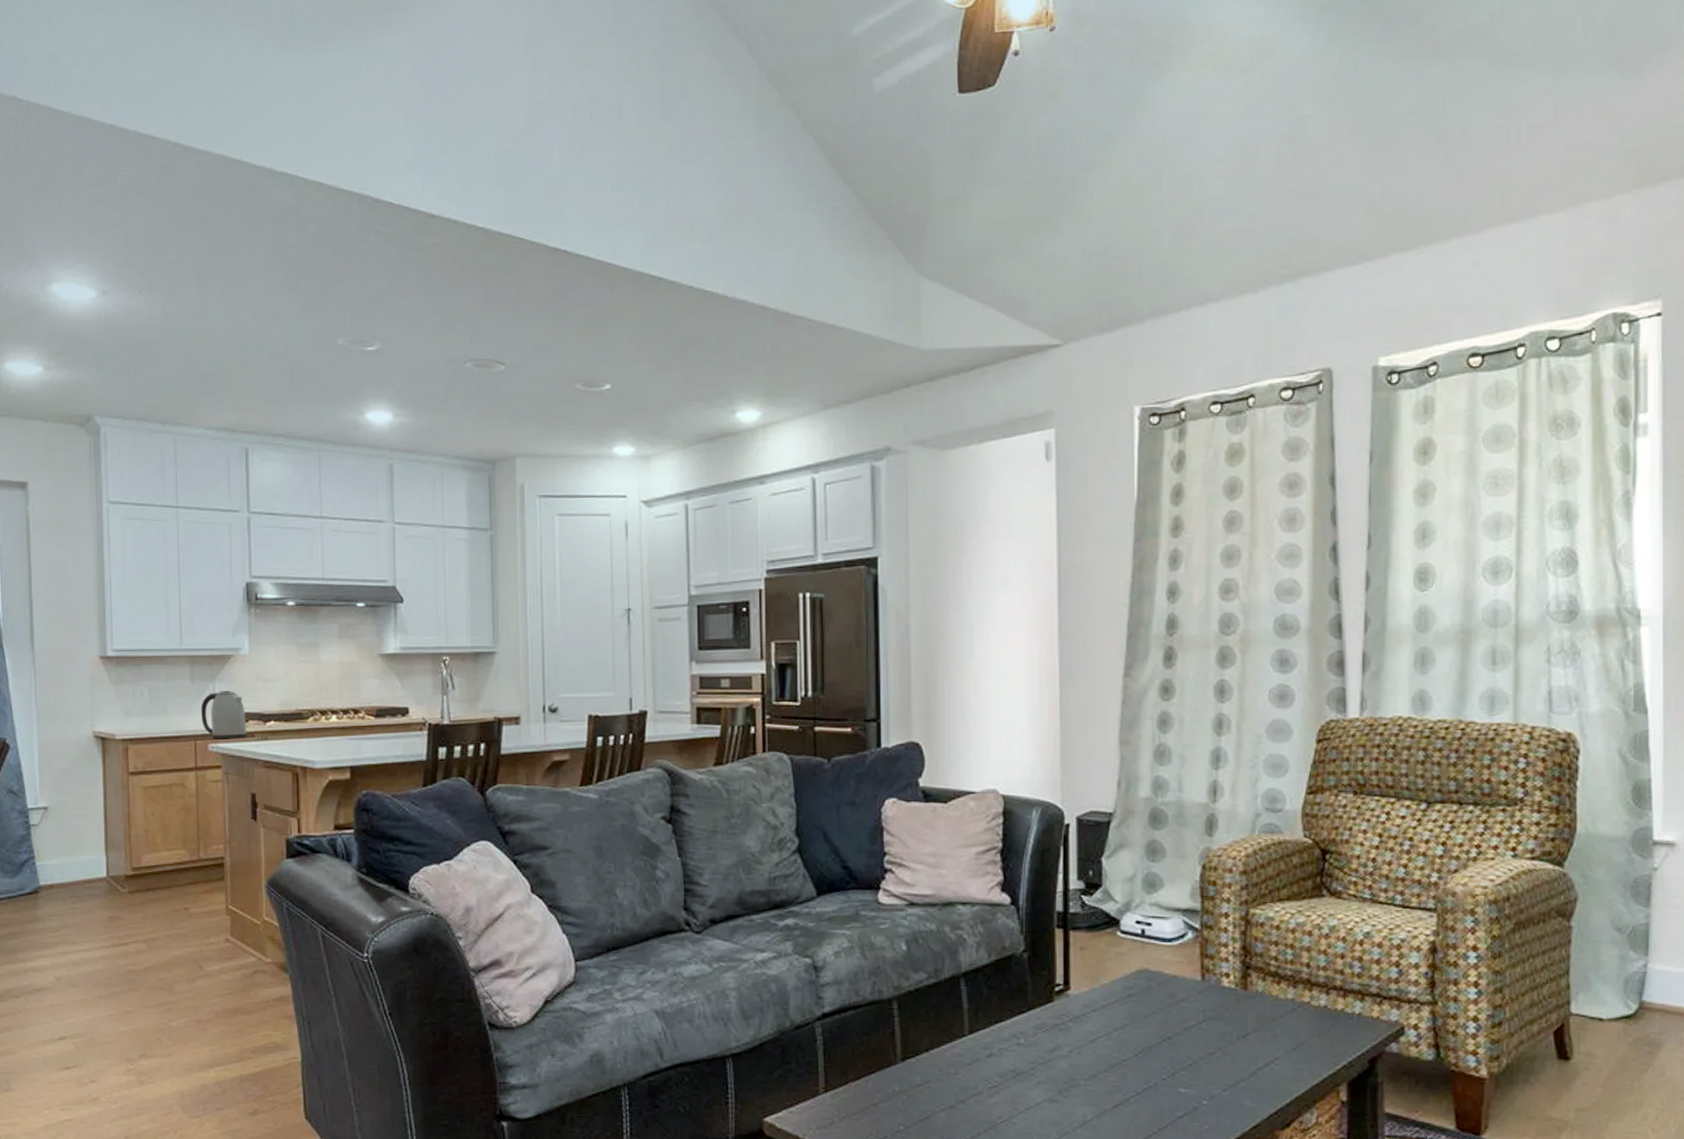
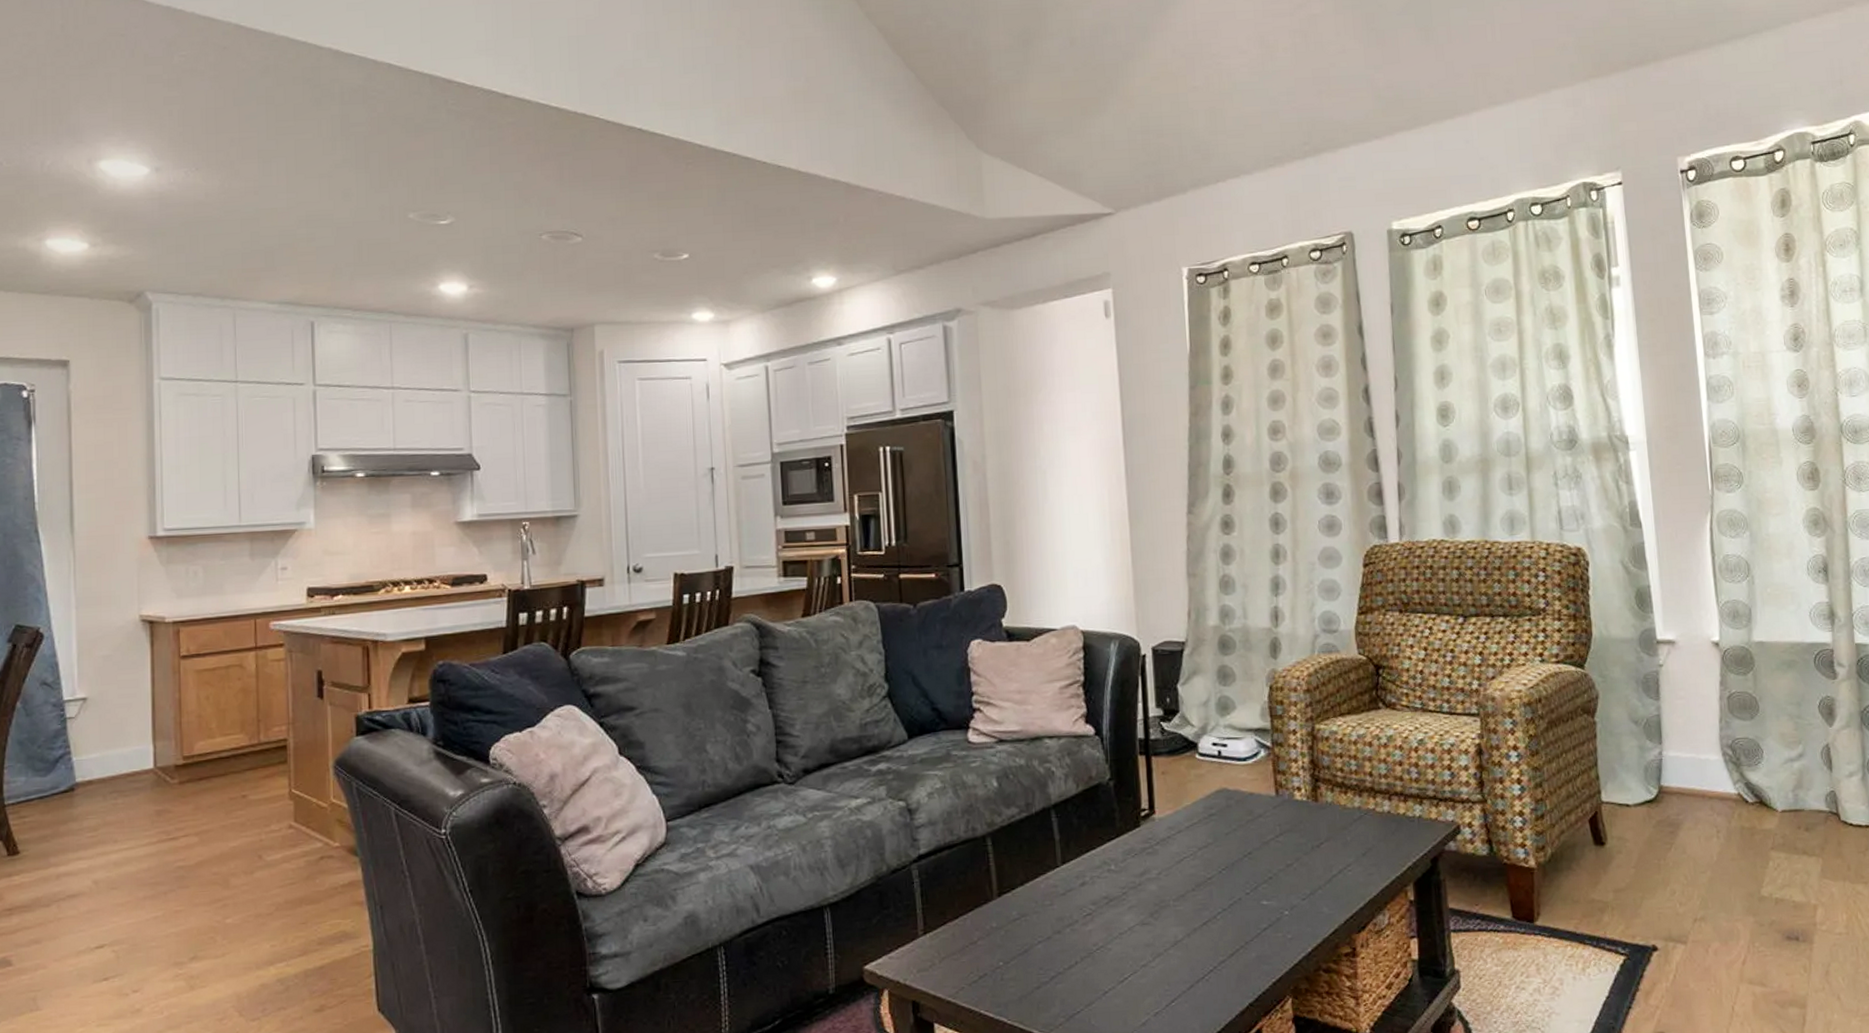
kettle: present [200,690,247,741] -> none [261,565,313,618]

